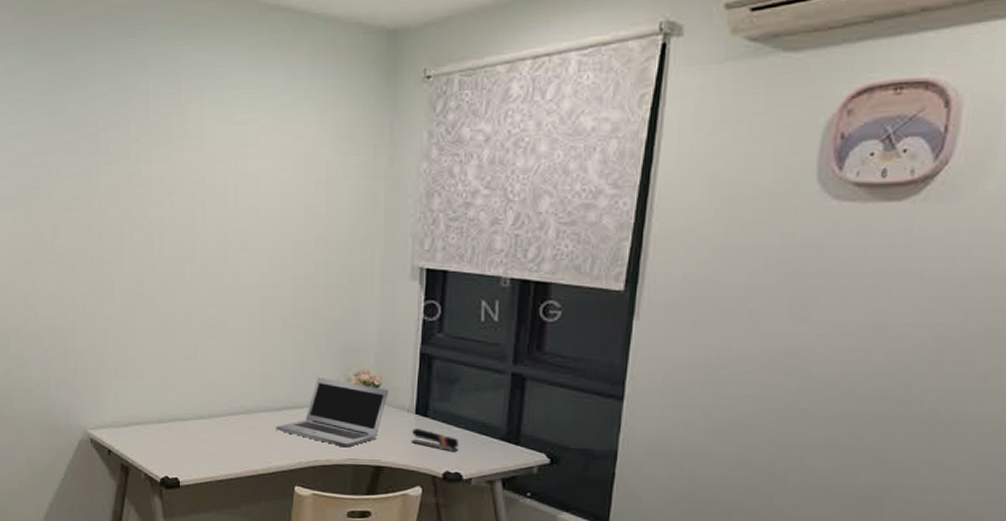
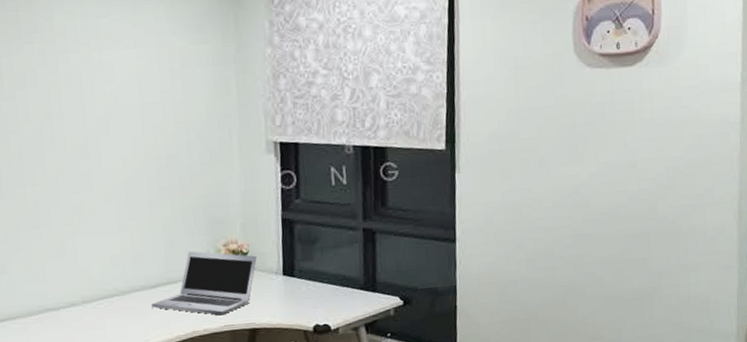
stapler: present [411,428,458,452] -> none [281,288,324,306]

